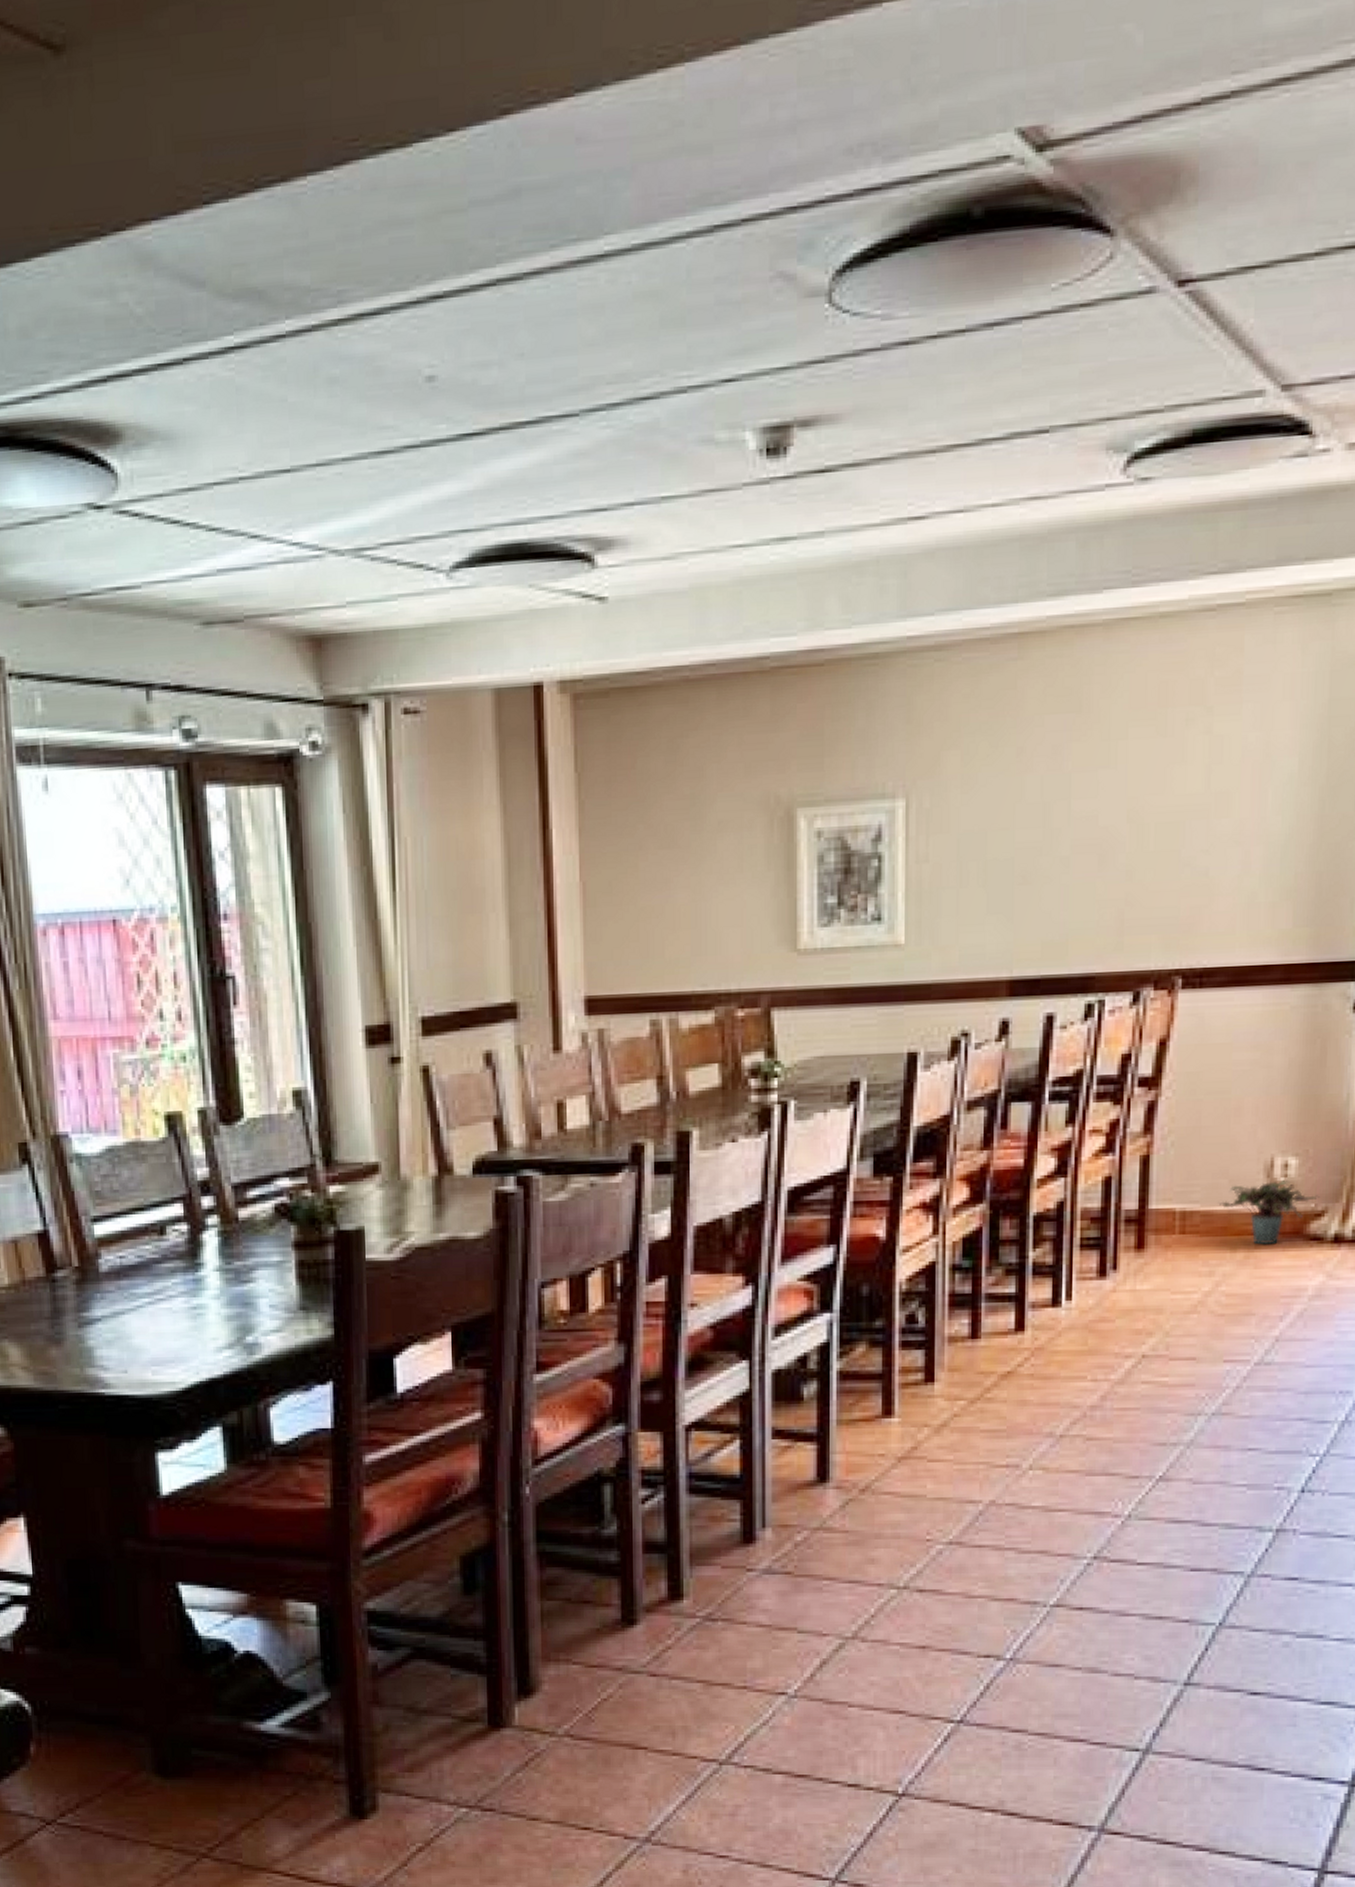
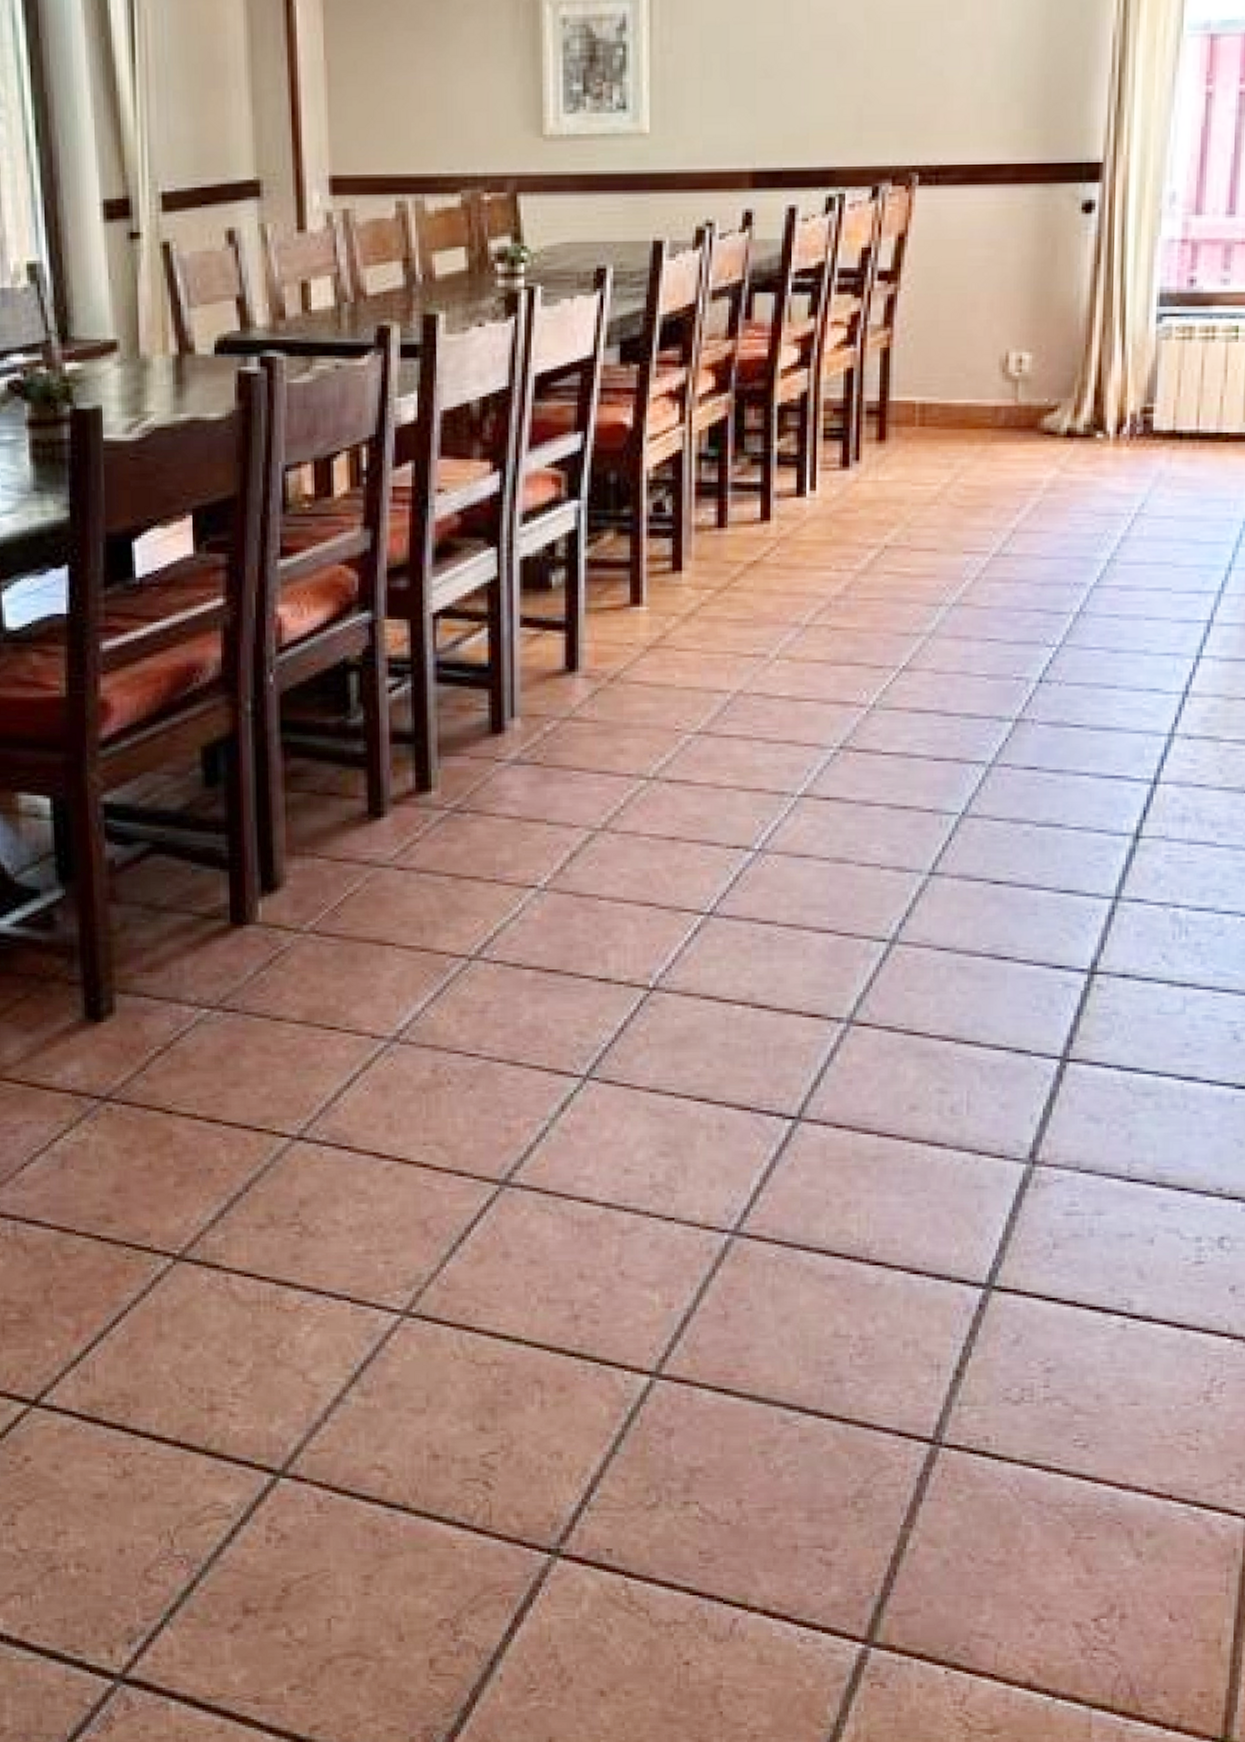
potted plant: present [1218,1180,1319,1245] -> none [956,375,1052,438]

